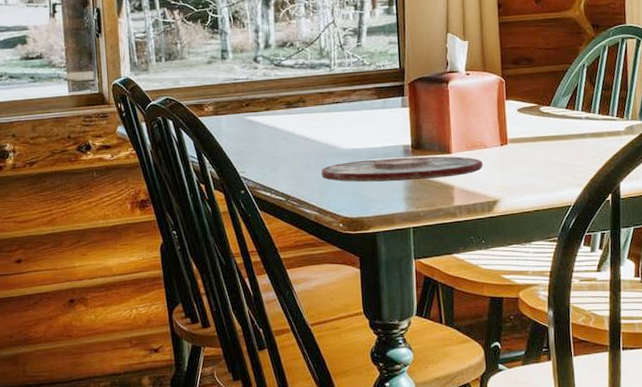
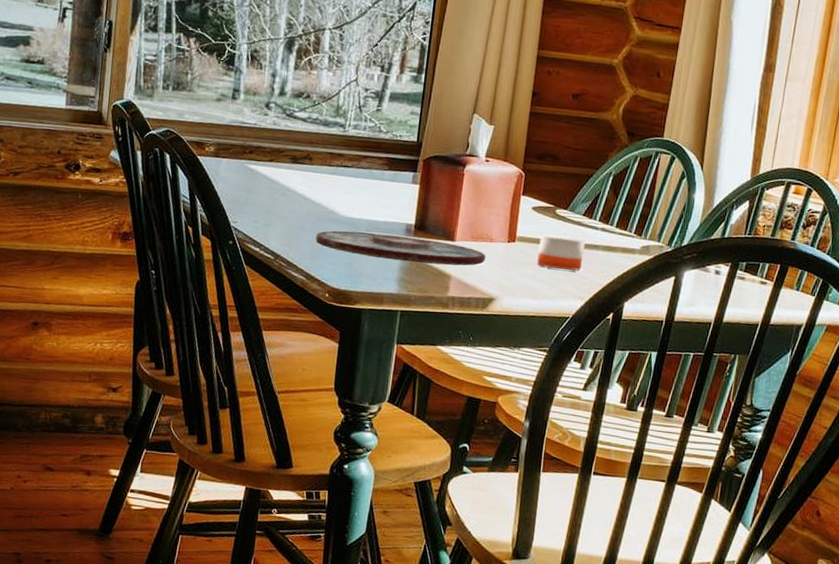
candle: none [530,127,574,163] -> present [537,233,586,271]

